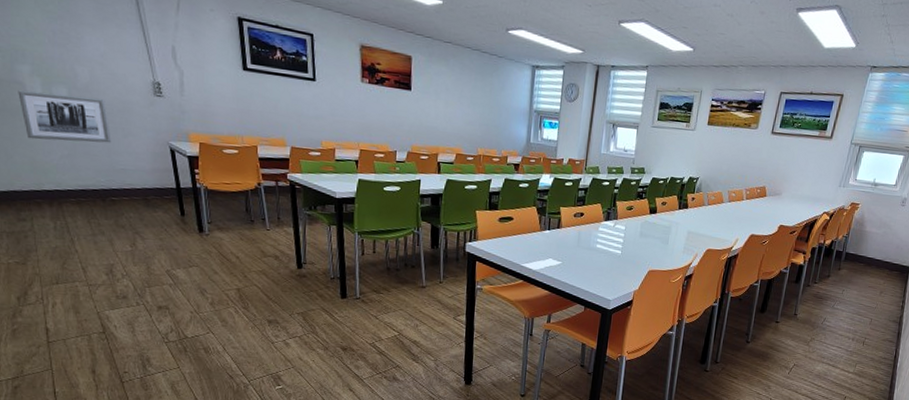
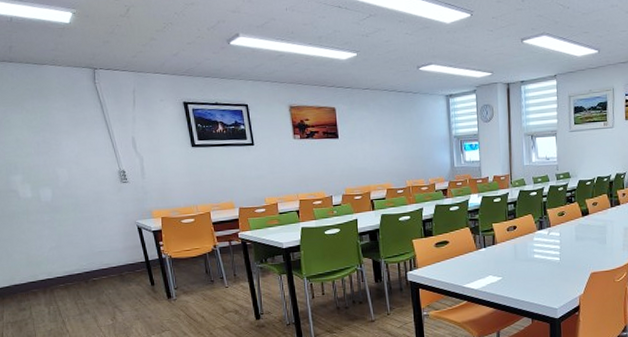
wall art: present [18,90,112,143] -> none [13,192,90,238]

